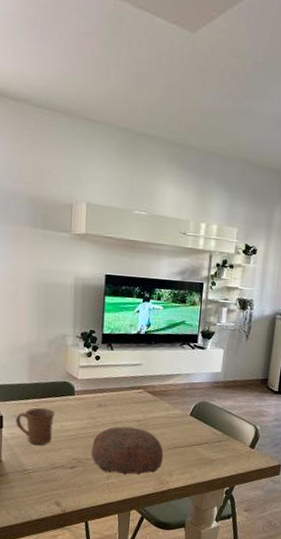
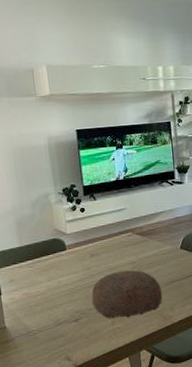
mug: present [16,407,55,445] -> none [13,267,51,305]

